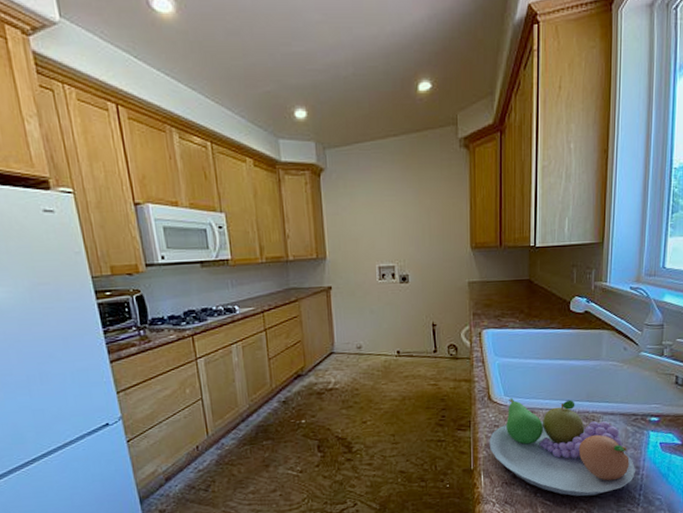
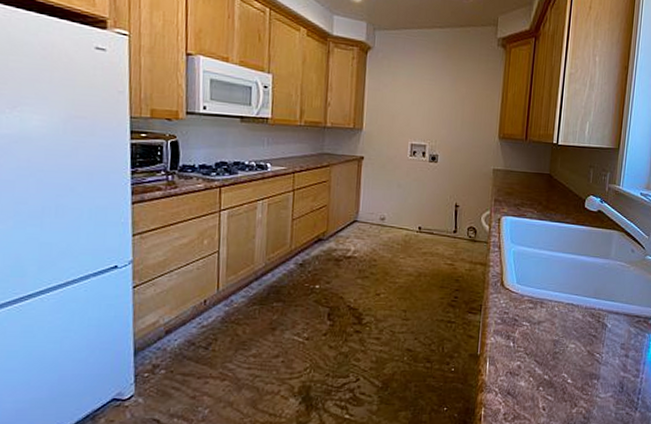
fruit bowl: present [489,398,635,497] -> none [497,286,635,395]

